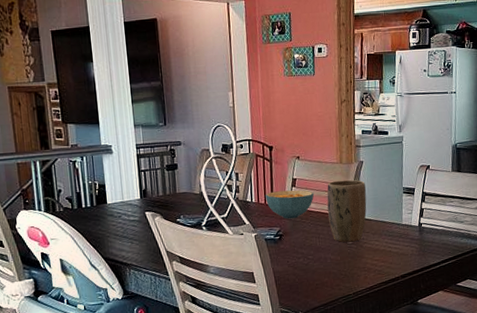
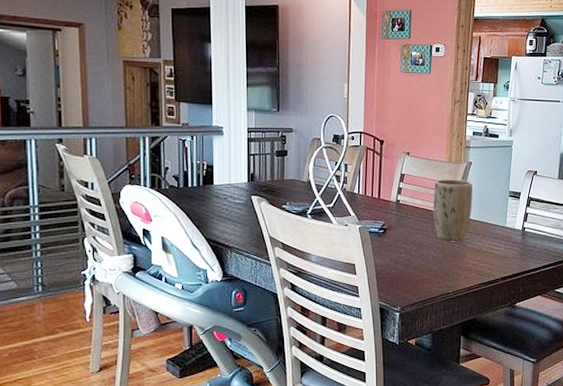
cereal bowl: present [265,190,315,219] -> none [373,185,422,214]

